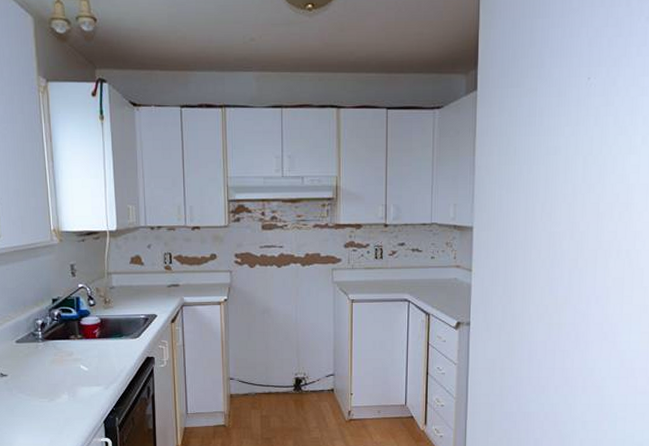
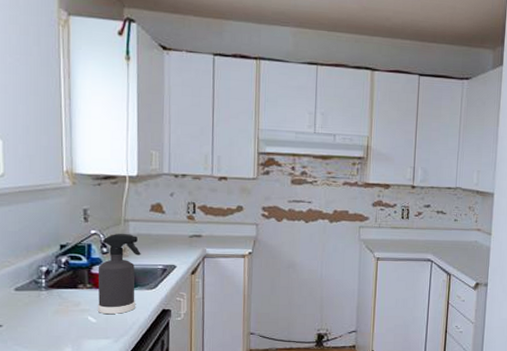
spray bottle: none [86,285,124,363] -> present [97,233,141,315]

